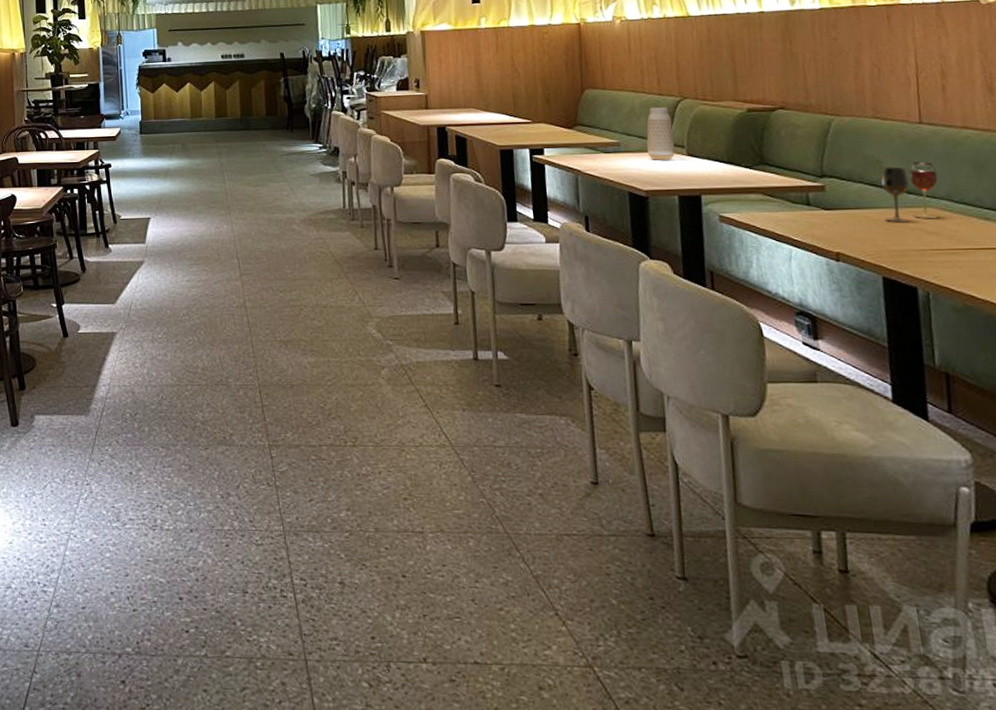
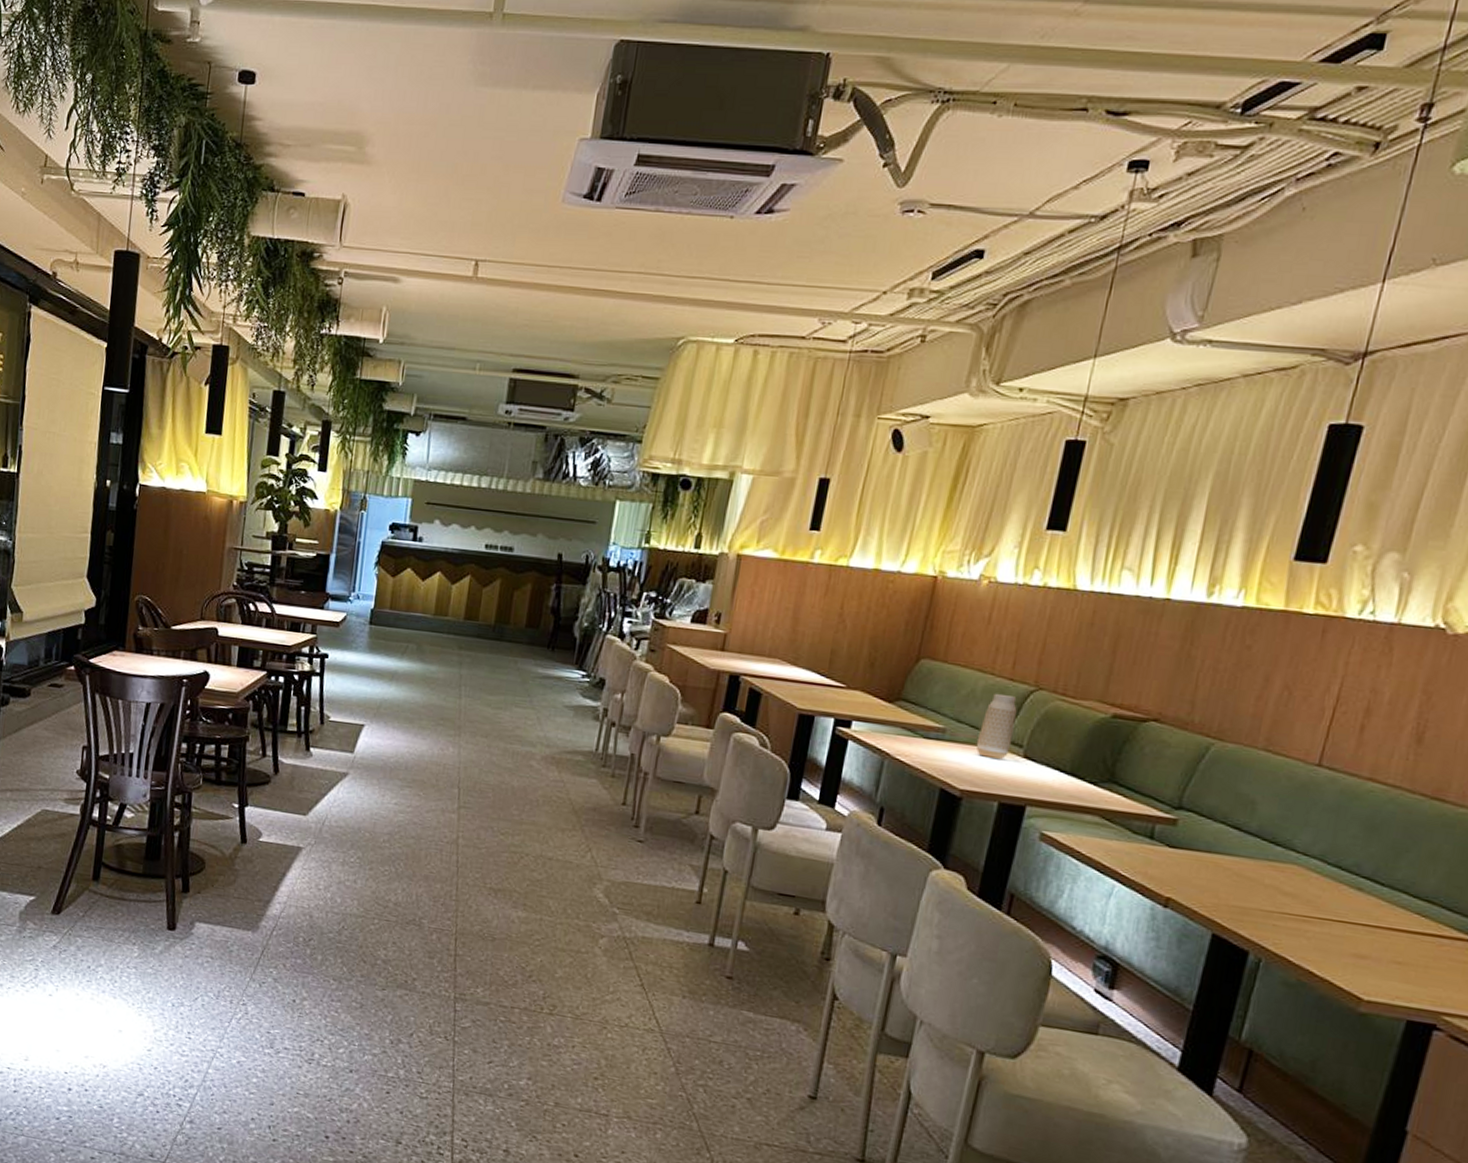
wine glass: present [881,166,910,223] -> none [1237,809,1283,878]
wineglass: present [909,161,938,219] -> none [1274,809,1319,880]

